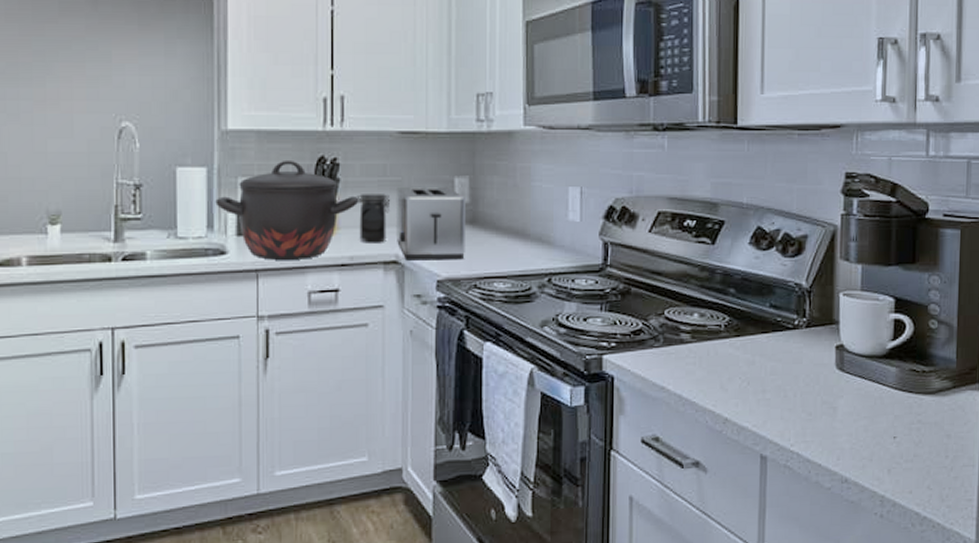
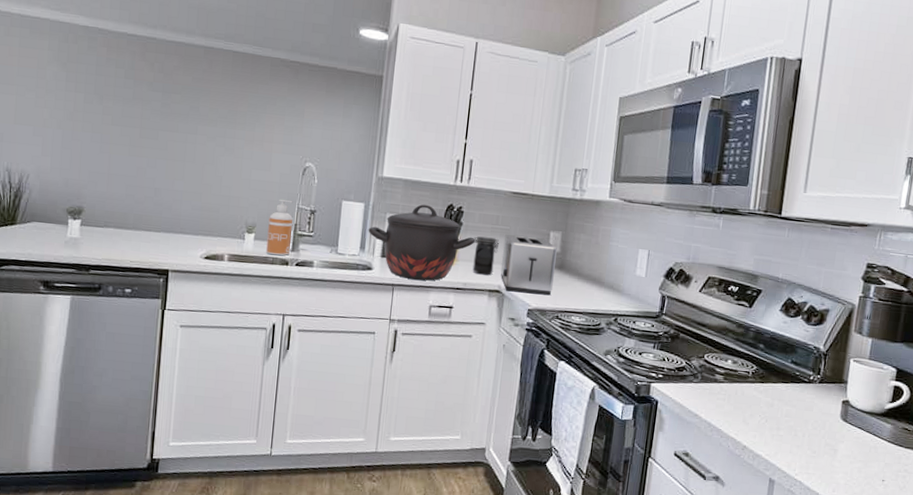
soap dispenser: none [78,174,112,250] -> present [266,199,293,256]

